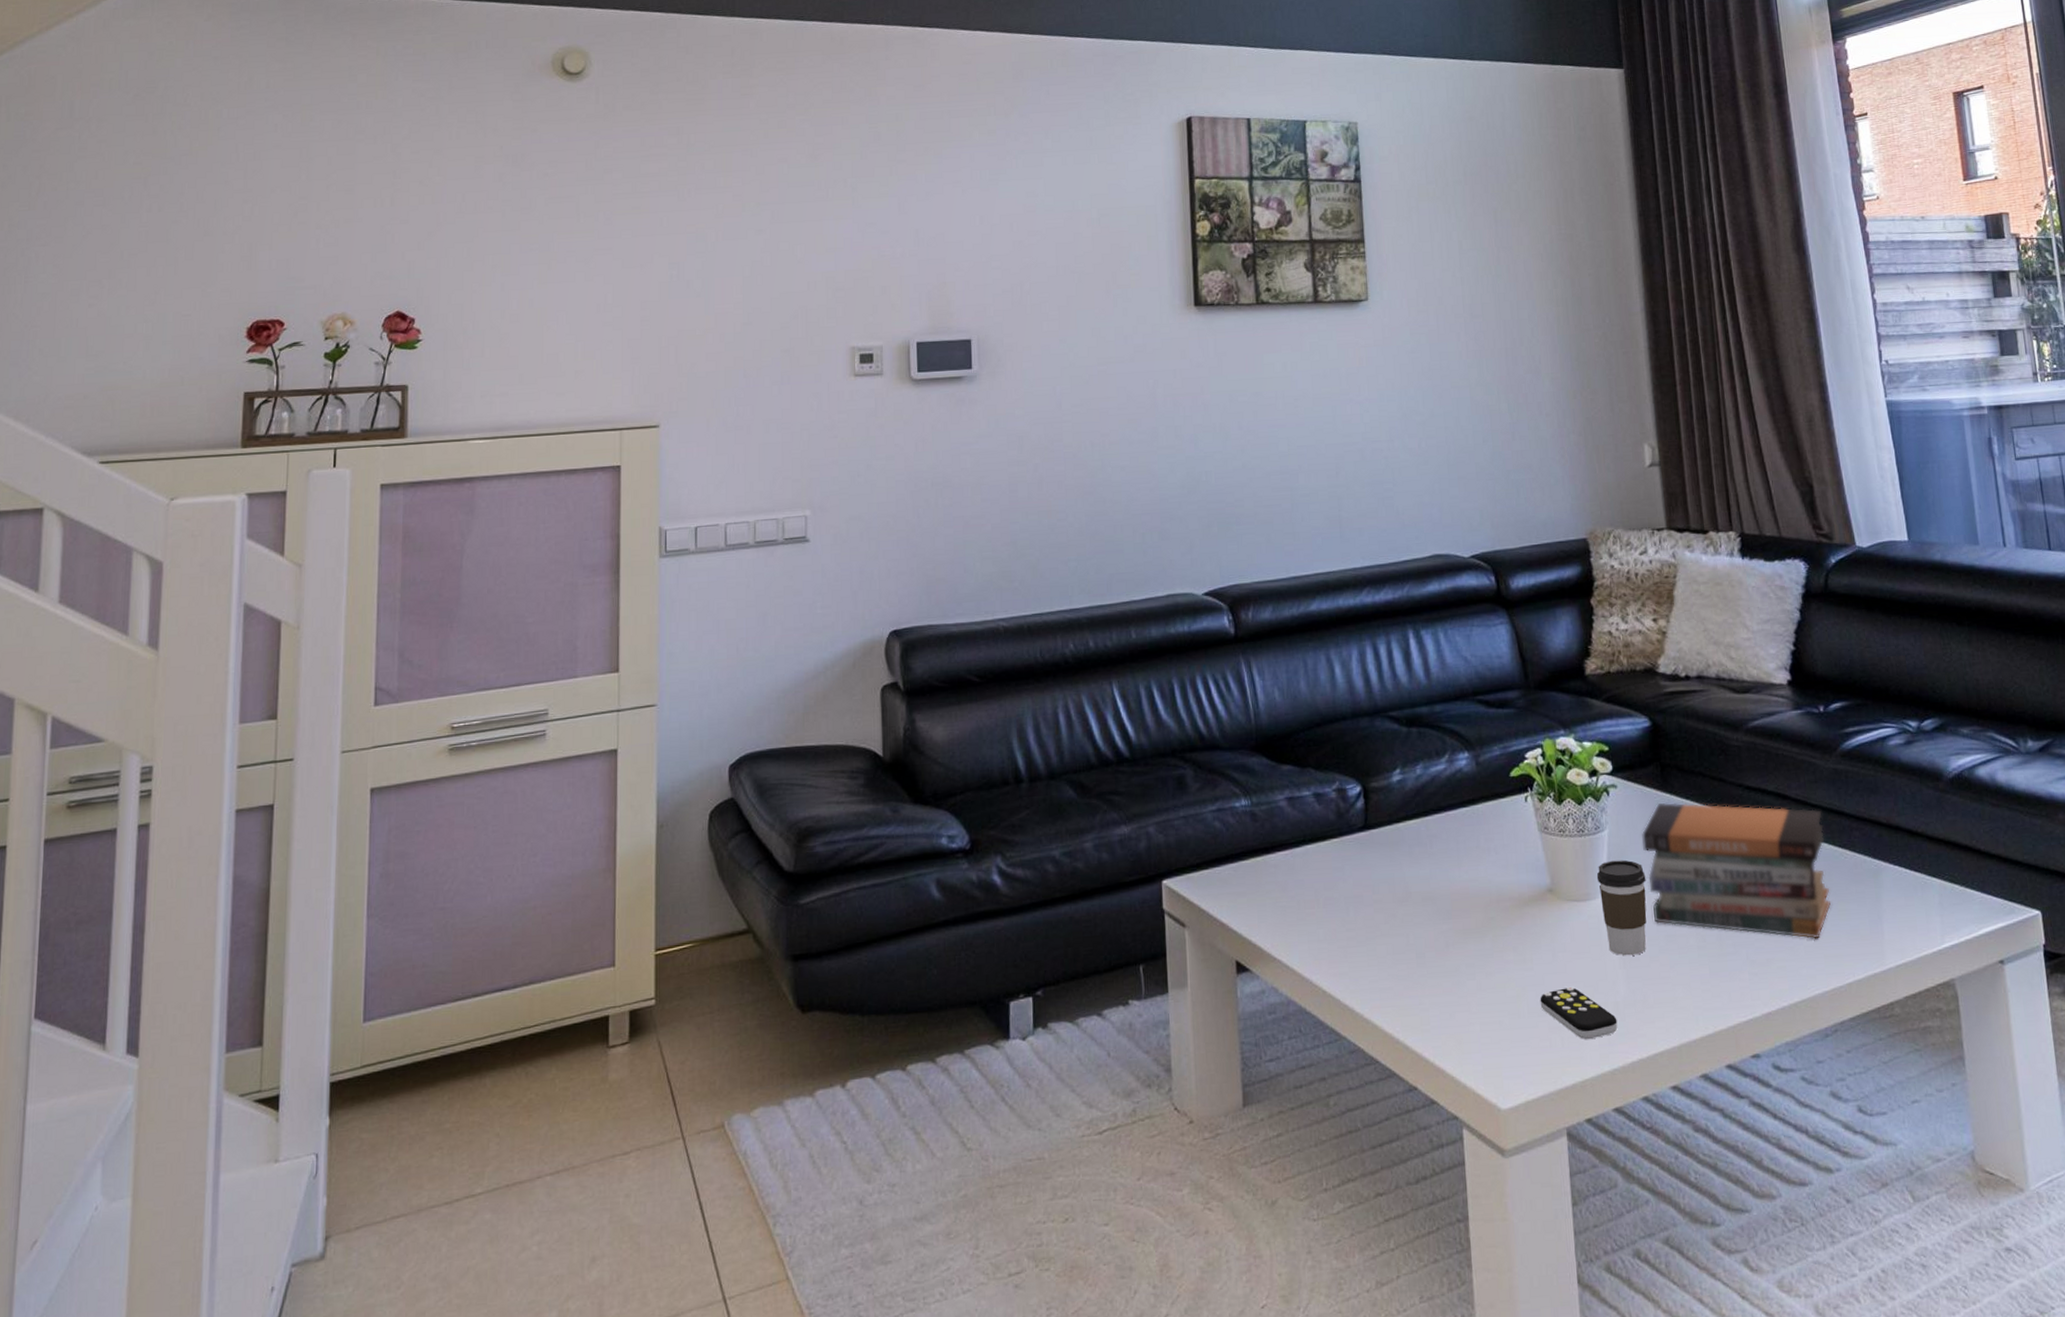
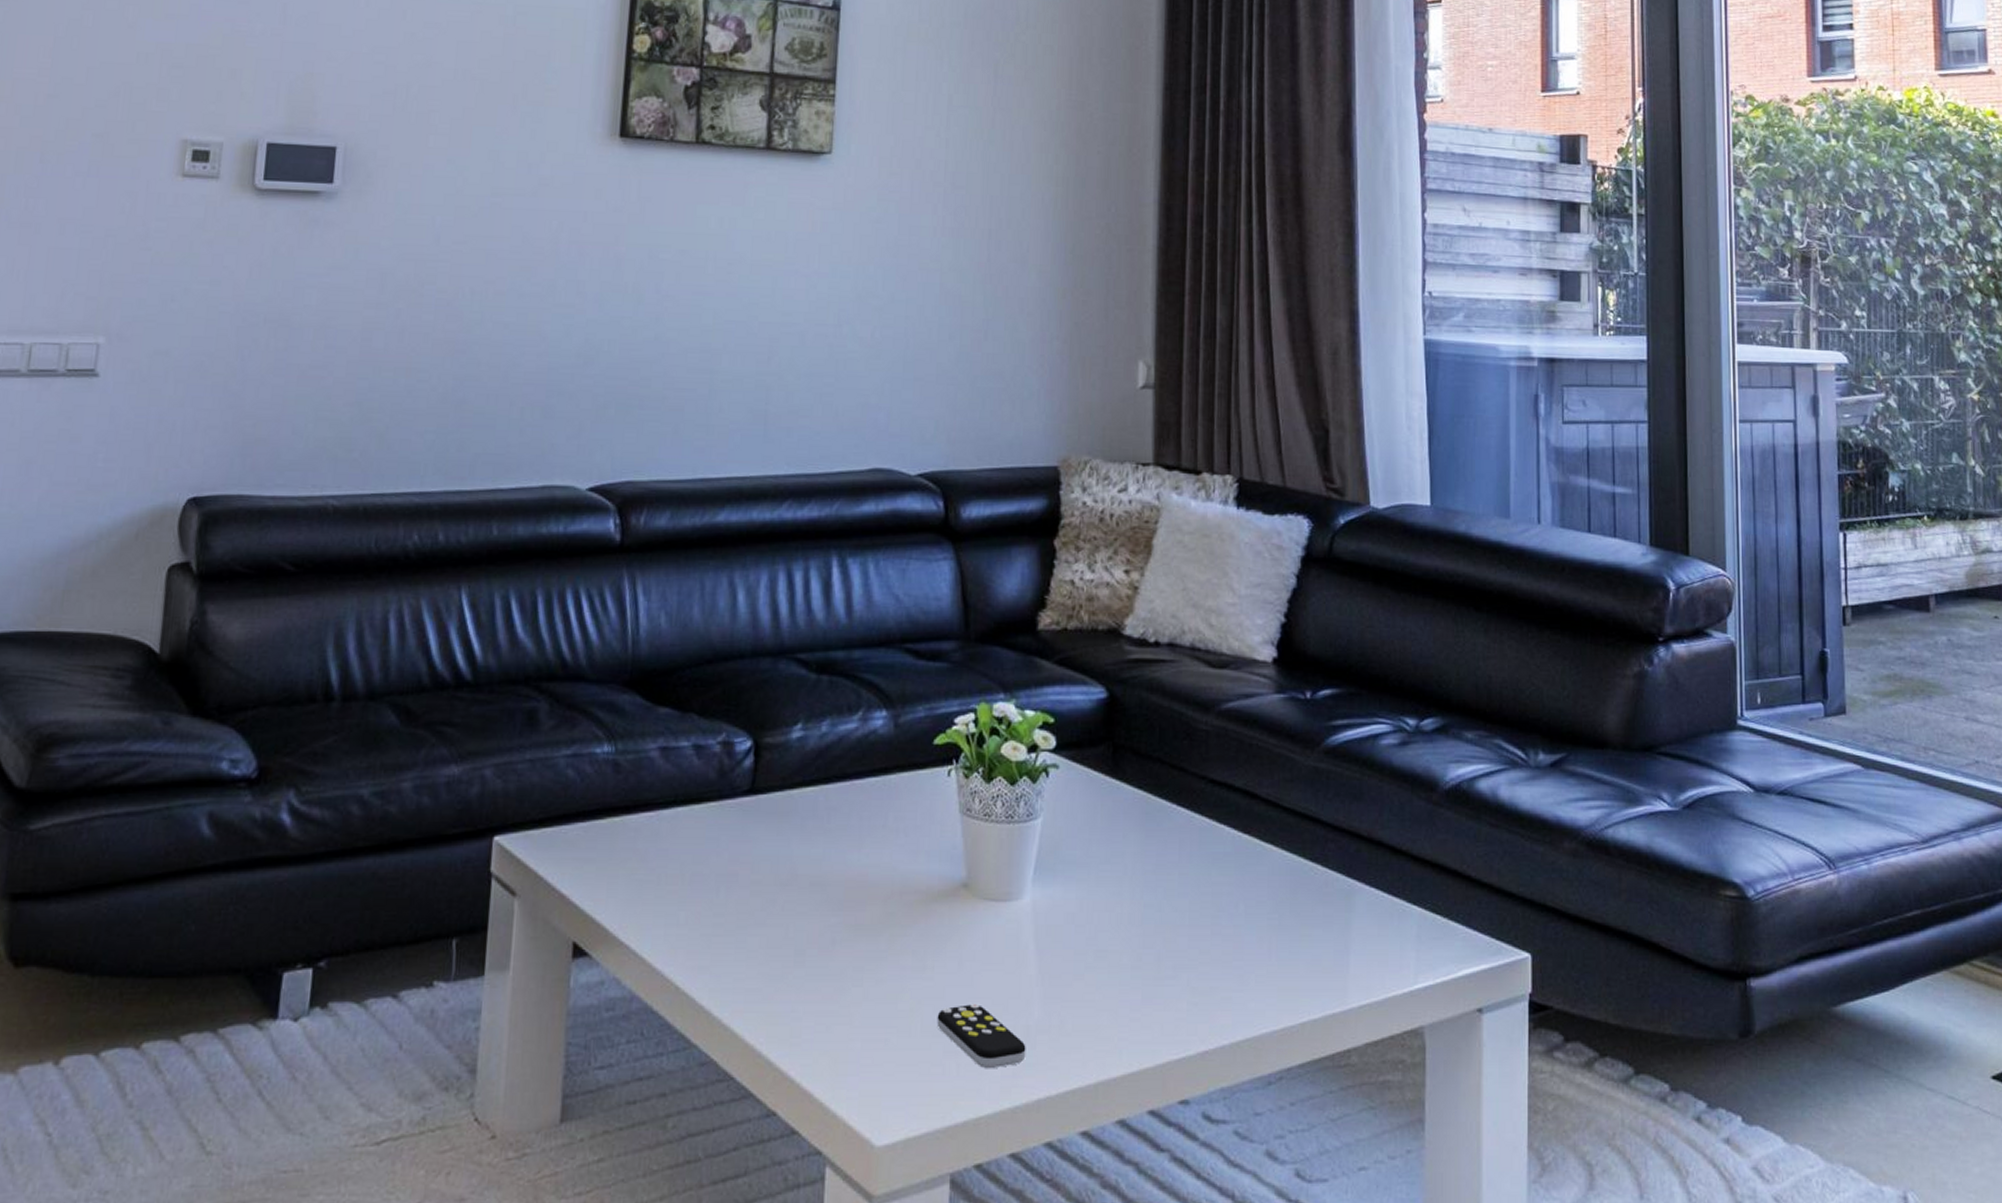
coffee cup: present [1596,859,1647,956] -> none [1022,855,1080,971]
book stack: present [1642,803,1832,939] -> none [1081,792,1295,968]

